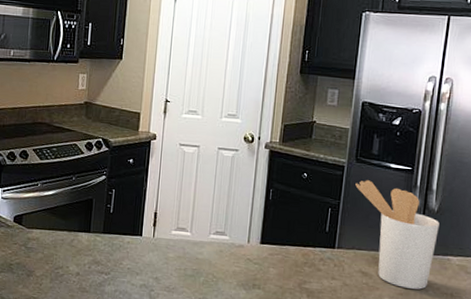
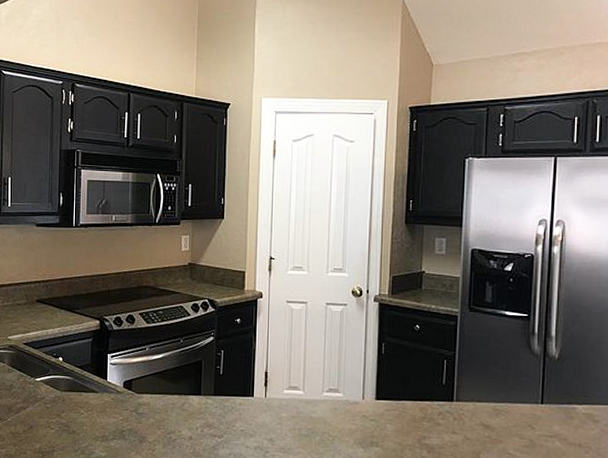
utensil holder: present [355,180,439,290] -> none [470,329,561,441]

